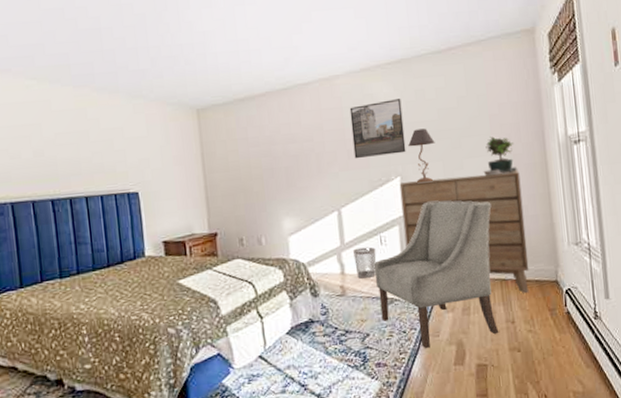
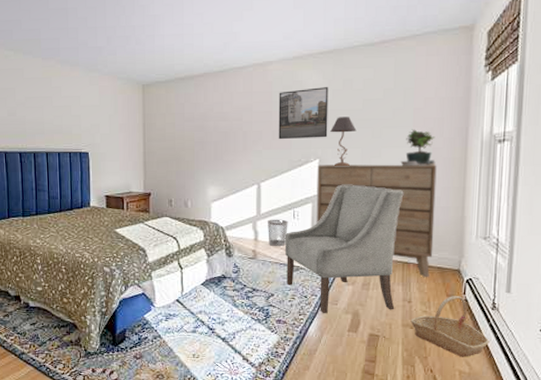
basket: none [517,309,597,376] -> present [410,296,489,357]

